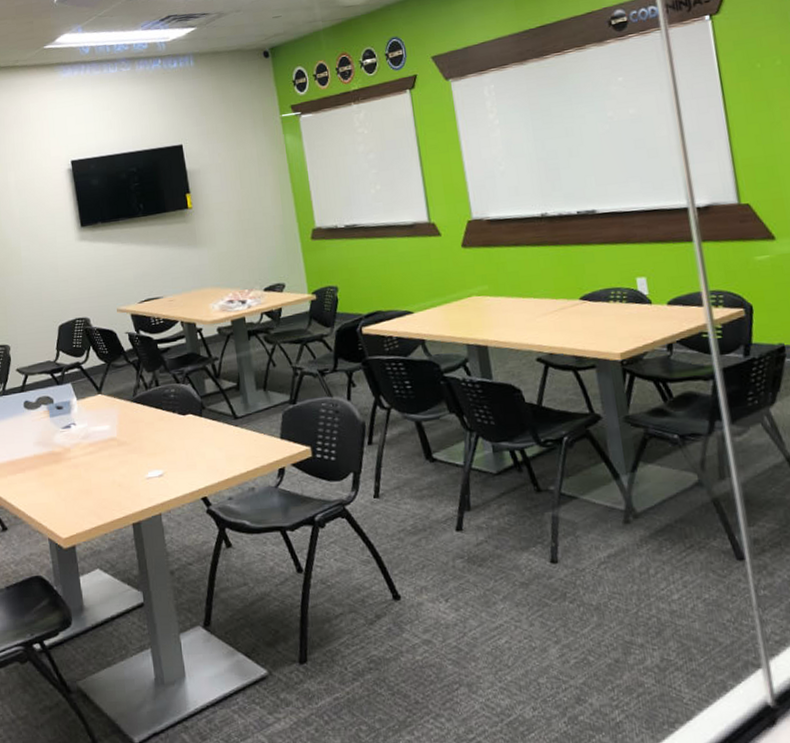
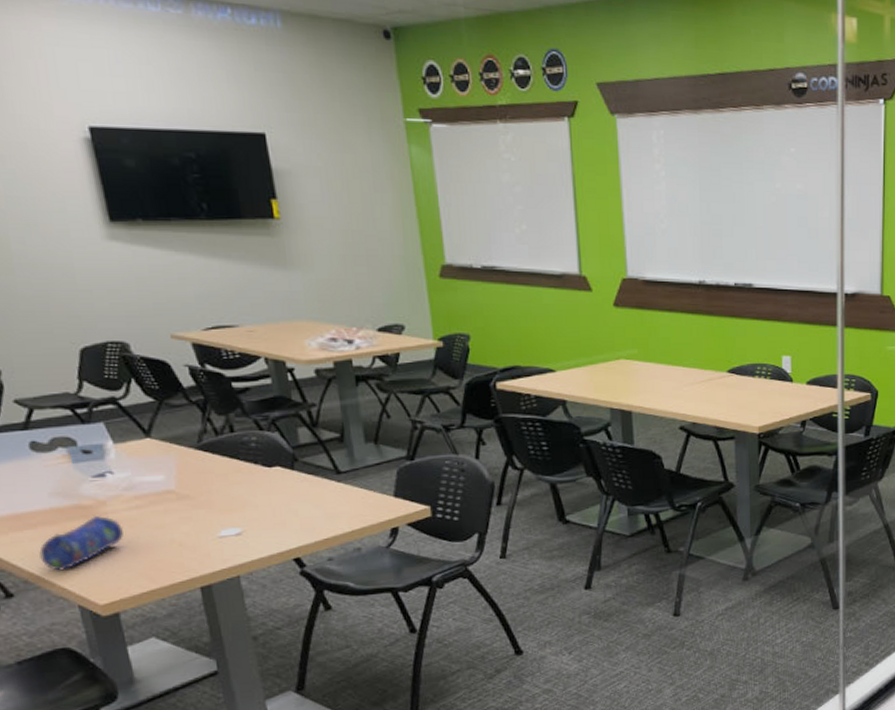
pencil case: none [25,460,81,508] -> present [39,515,124,571]

